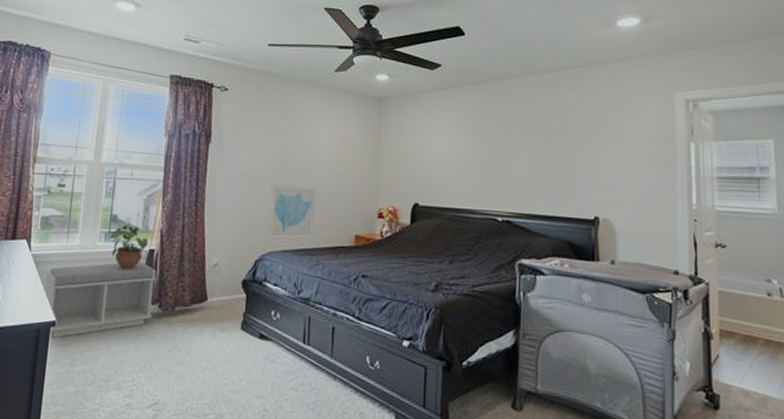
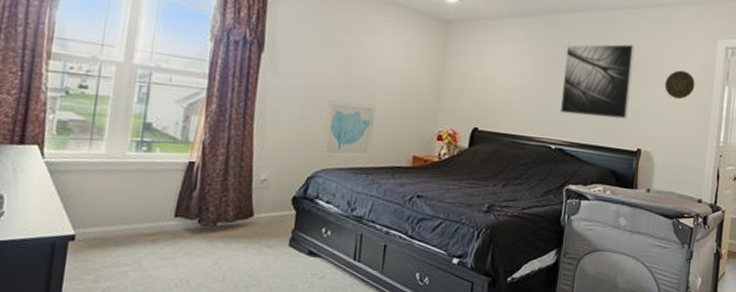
bench: present [45,262,156,338] -> none [62,174,196,253]
potted plant: present [109,221,149,269] -> none [141,131,189,182]
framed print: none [503,106,579,186] -> present [560,44,635,119]
decorative plate: none [618,129,654,161] -> present [664,70,695,100]

